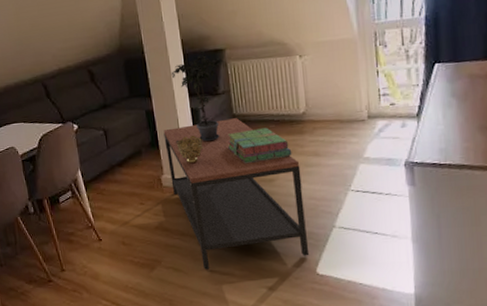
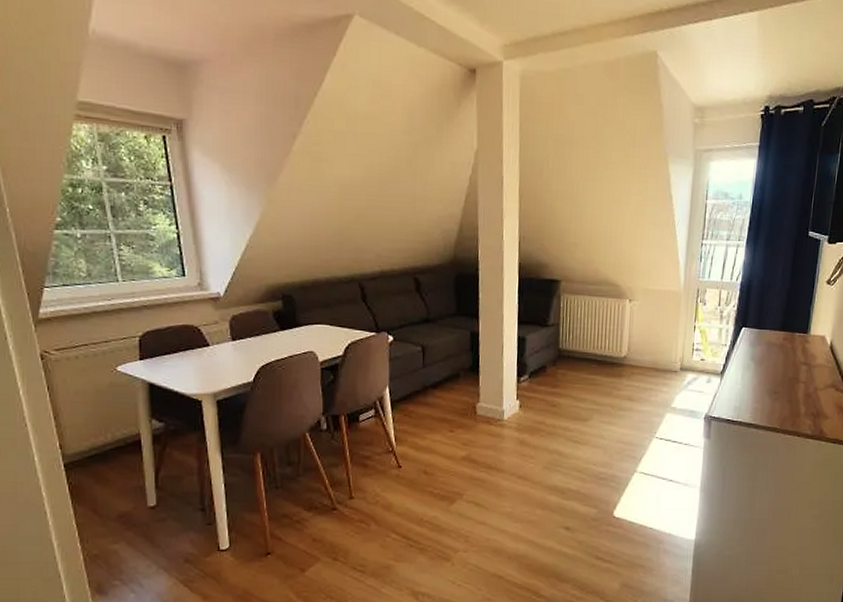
coffee table: present [163,118,310,270] -> none [485,352,614,506]
potted plant: present [171,51,225,142] -> none [503,279,559,374]
decorative bowl: present [176,136,204,164] -> none [497,365,525,395]
stack of books: present [226,128,292,163] -> none [548,366,609,400]

